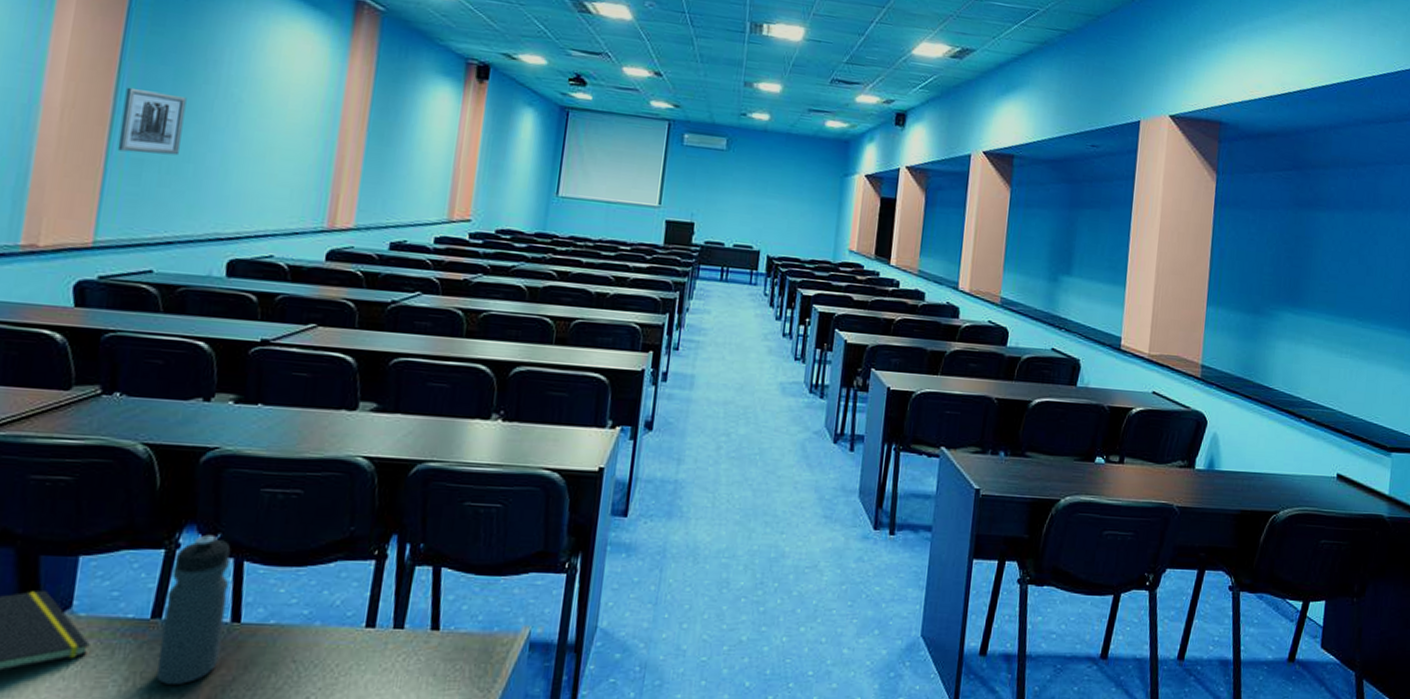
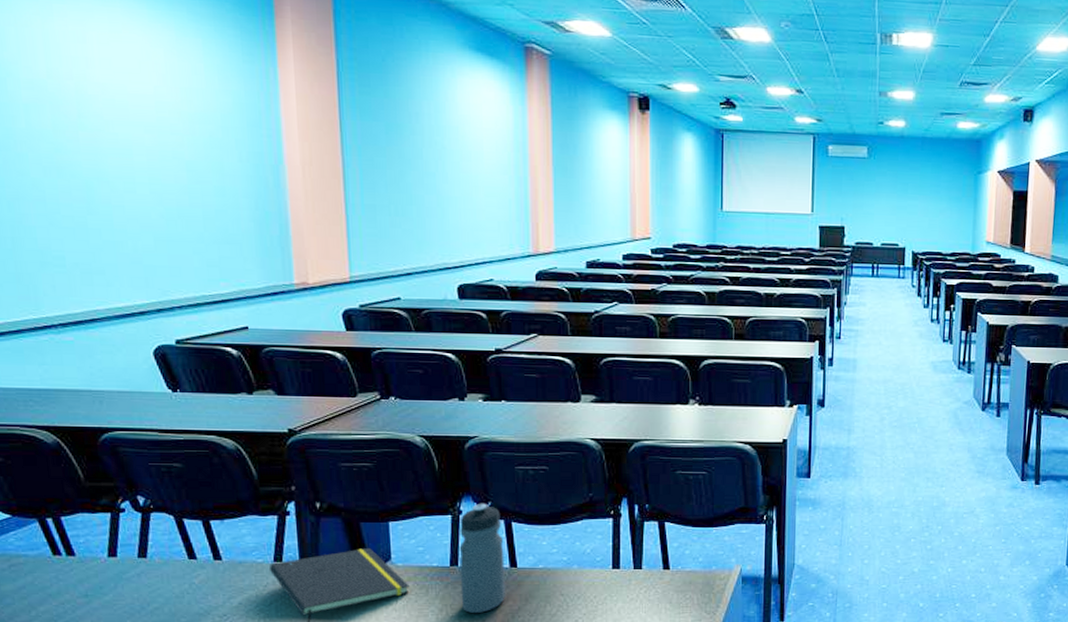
wall art: present [117,87,187,156] -> none [350,143,402,200]

